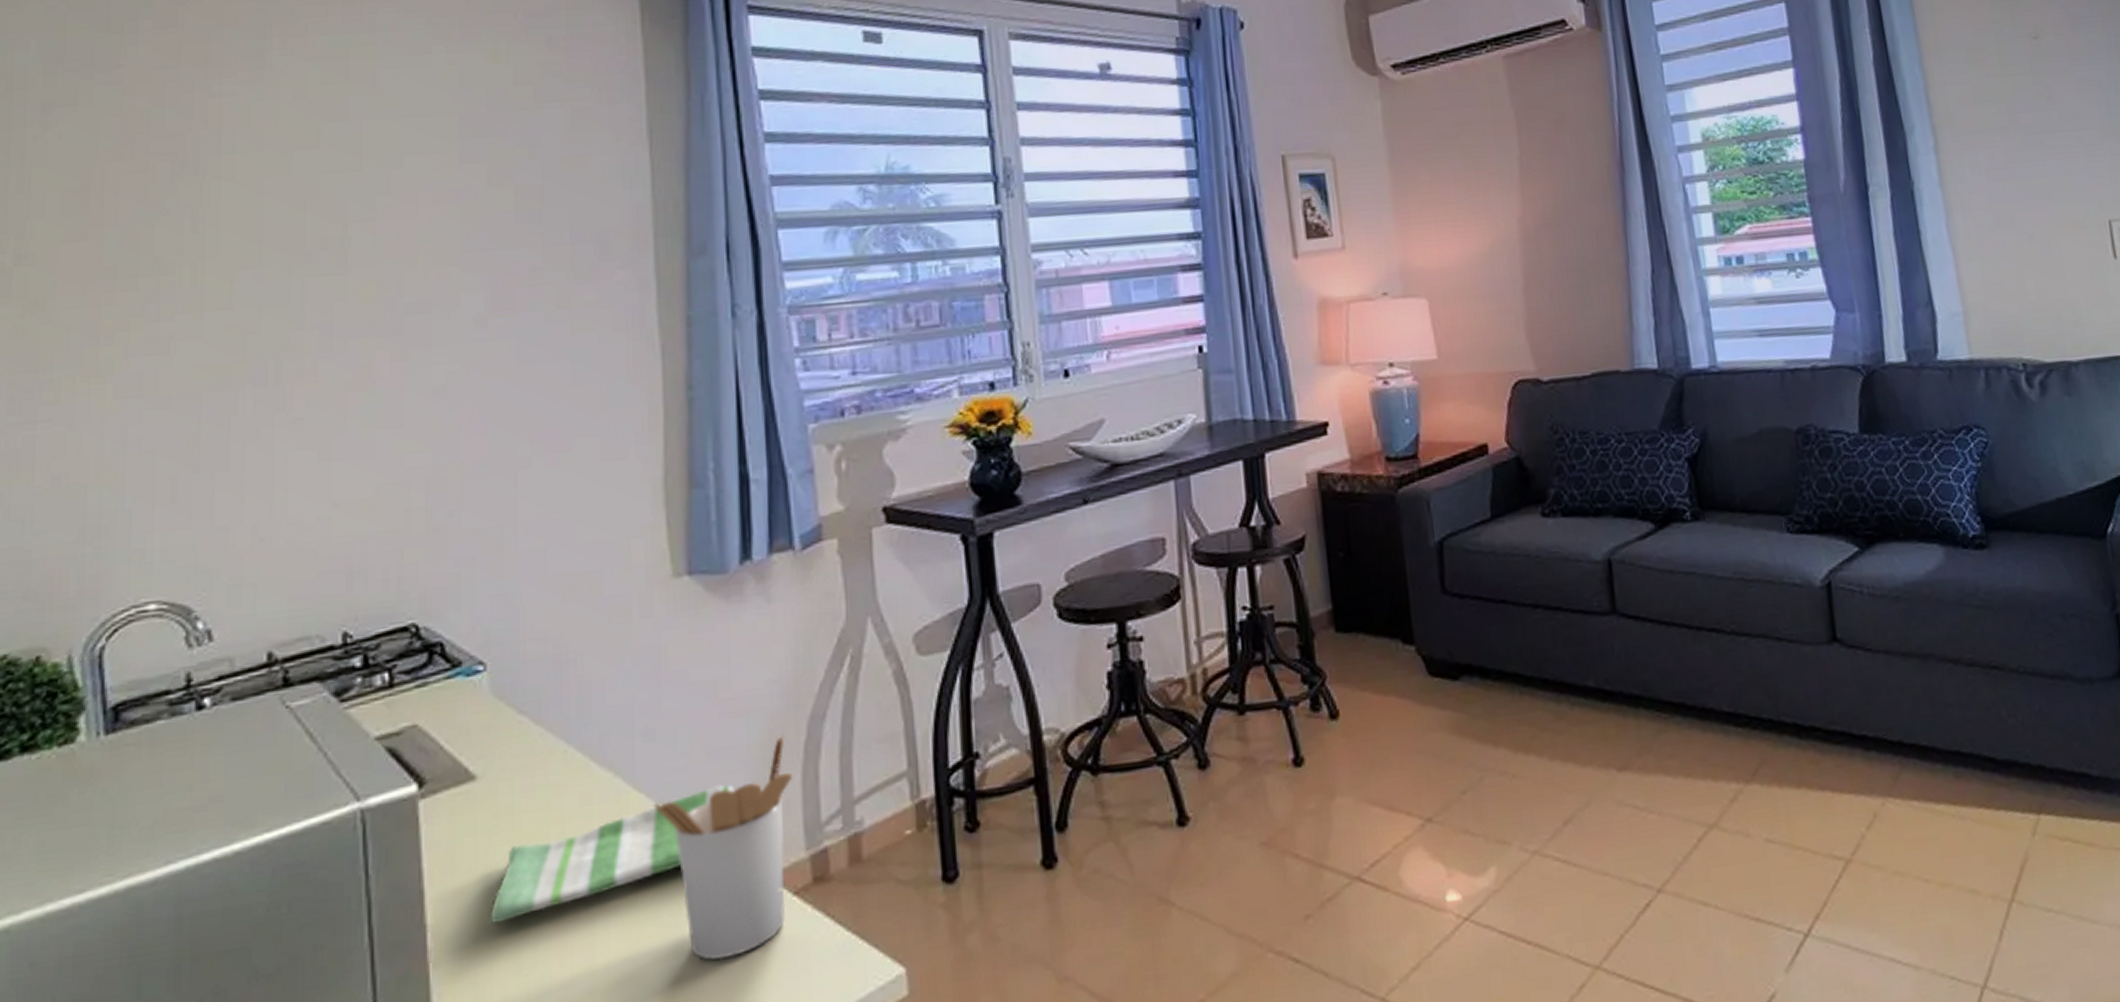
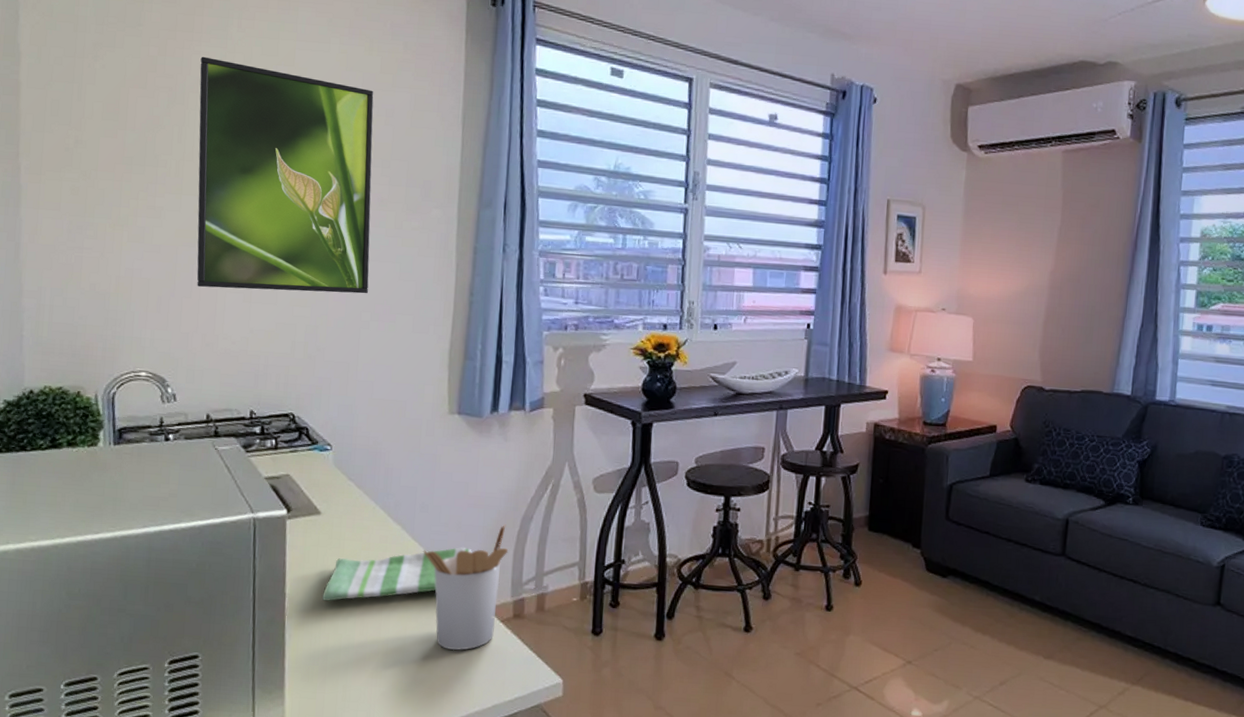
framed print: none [222,99,524,451] -> present [196,56,374,294]

